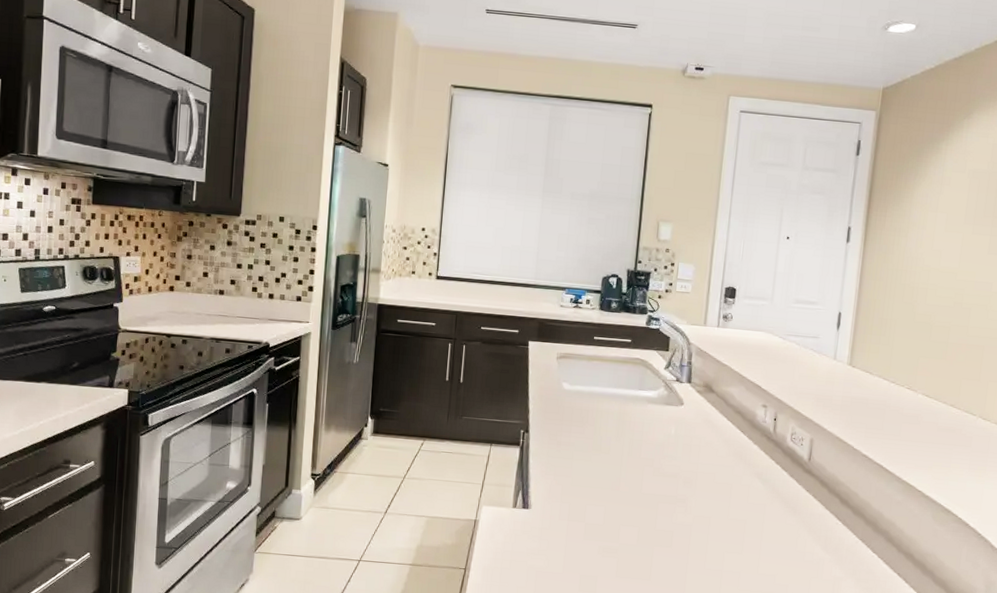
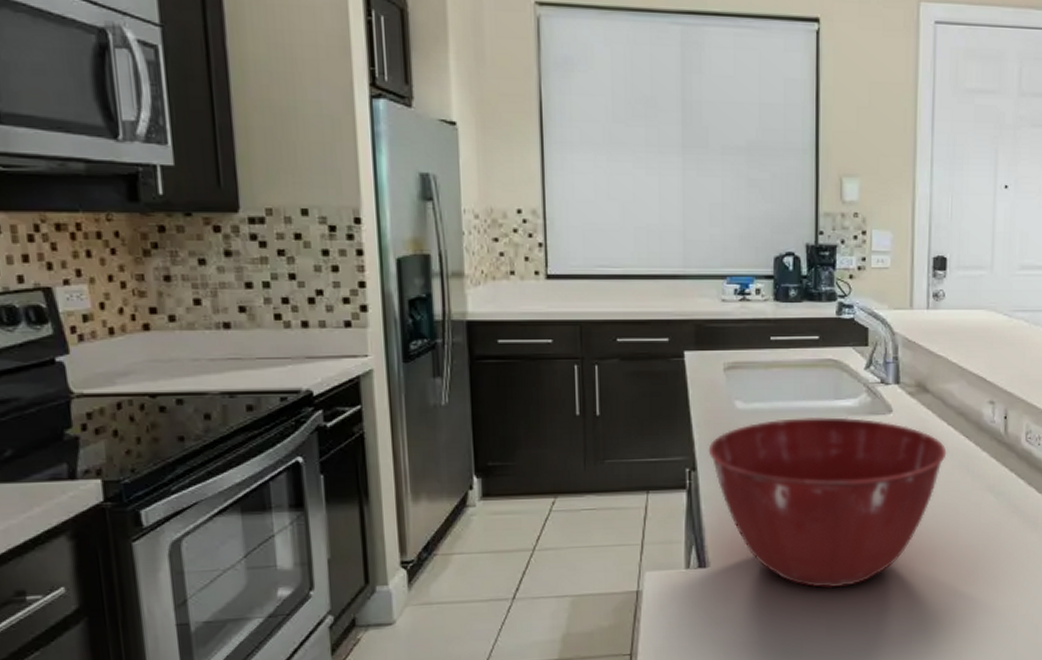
mixing bowl: none [539,401,725,540] -> present [708,417,947,588]

